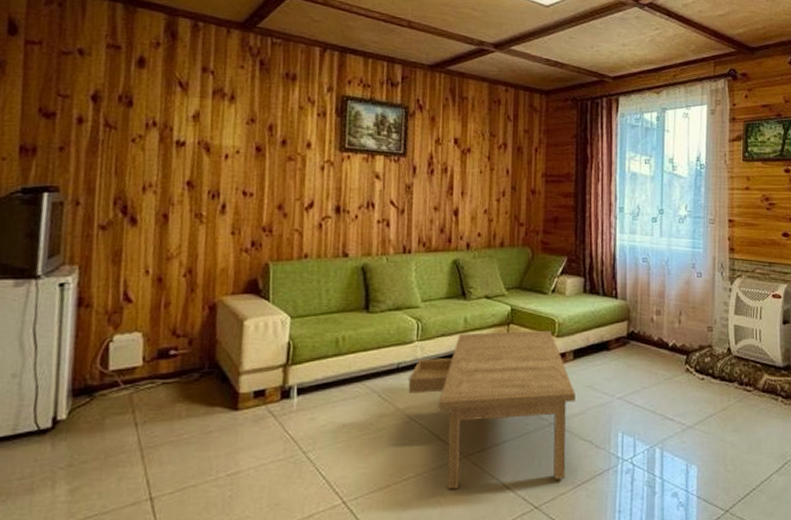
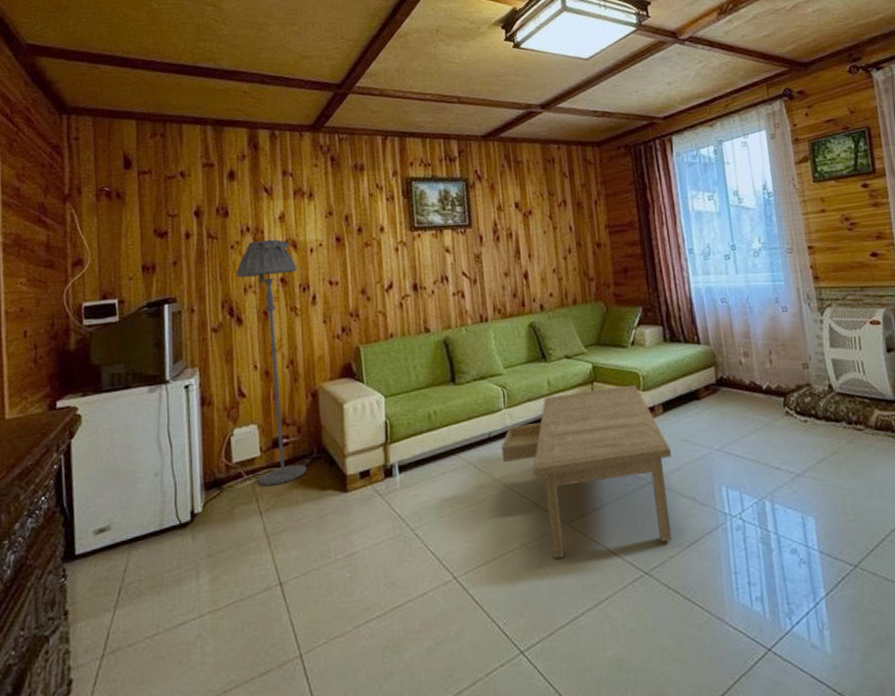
floor lamp: none [134,137,209,398] -> present [236,239,307,486]

